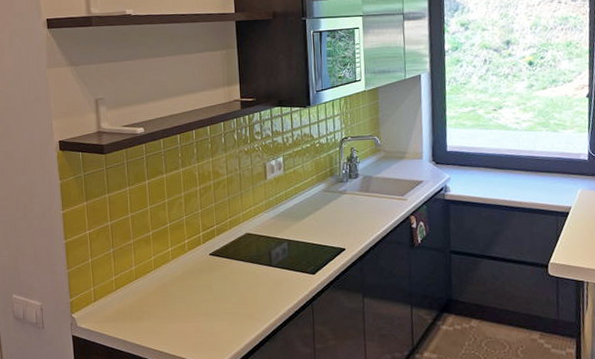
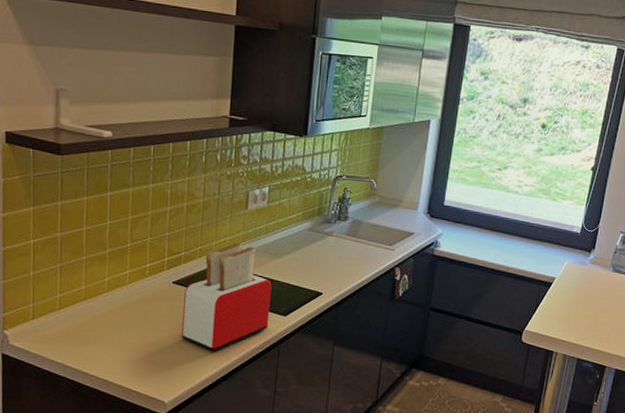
toaster: none [221,211,300,315] -> present [181,243,272,351]

